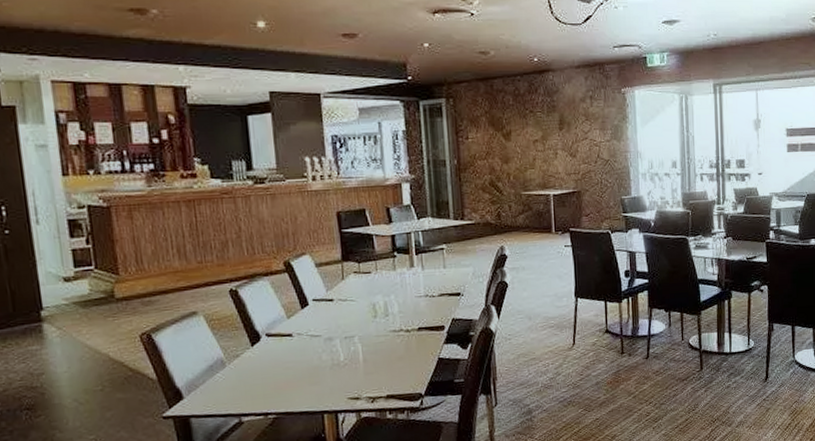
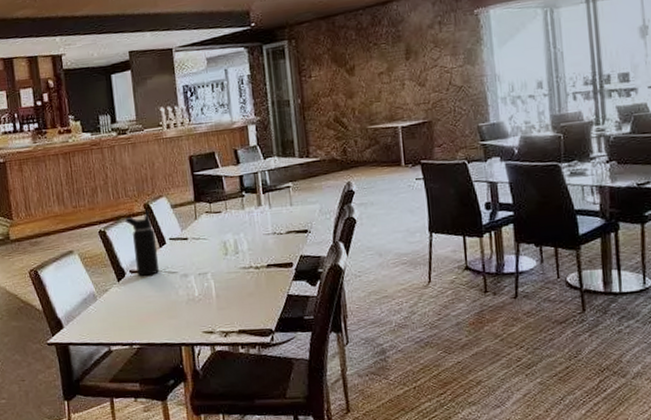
water bottle: none [261,268,301,340] -> present [125,210,160,276]

